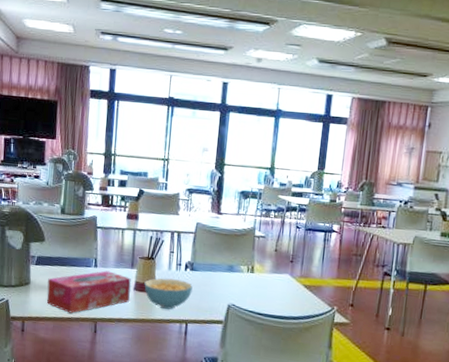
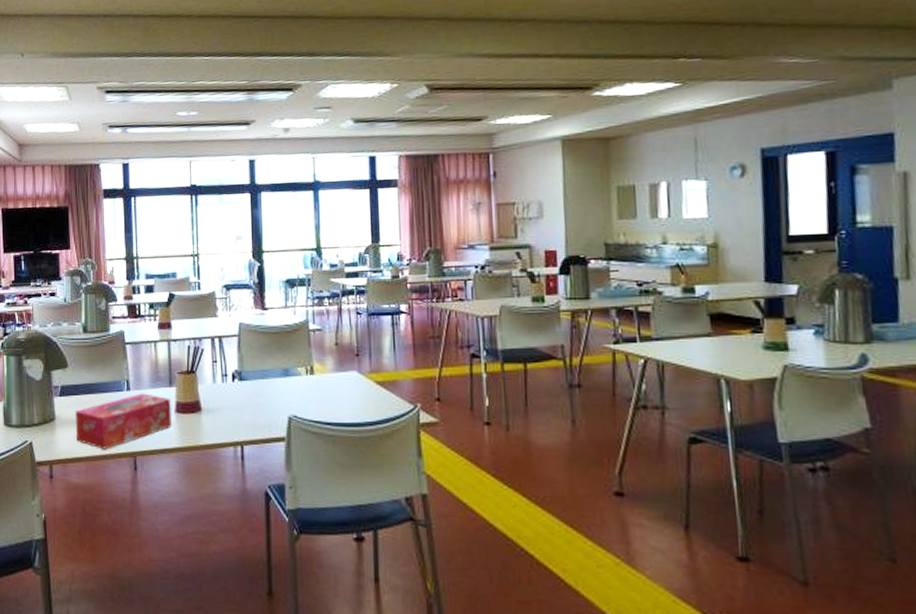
cereal bowl: present [144,278,193,310] -> none [187,392,244,432]

